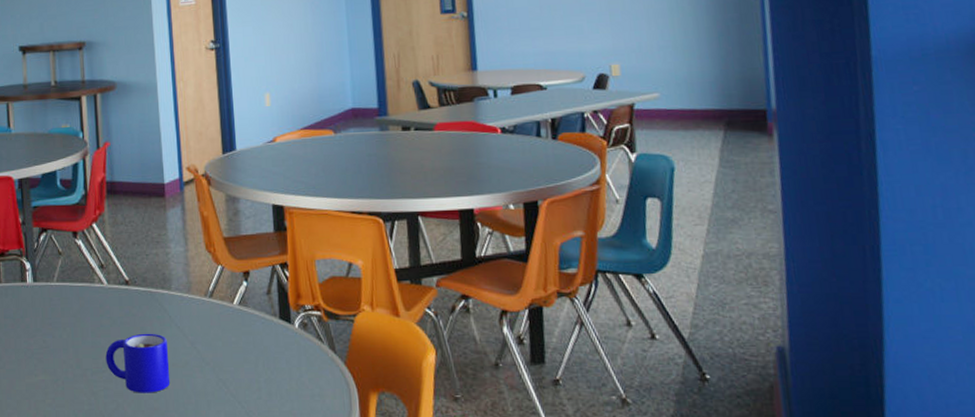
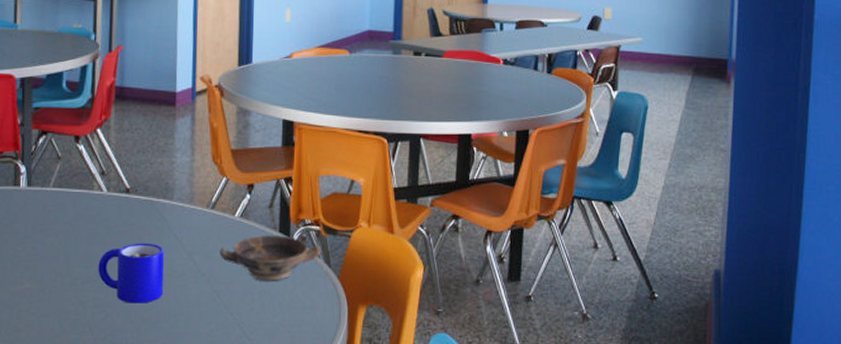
bowl: none [221,322,325,369] -> present [220,235,322,281]

